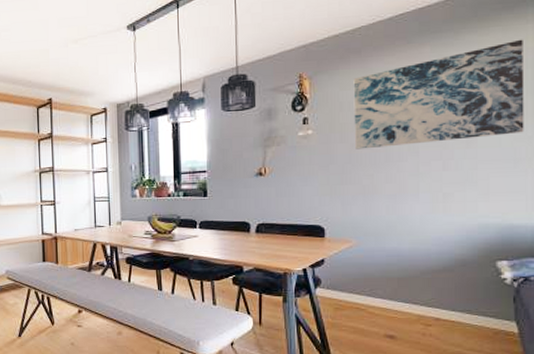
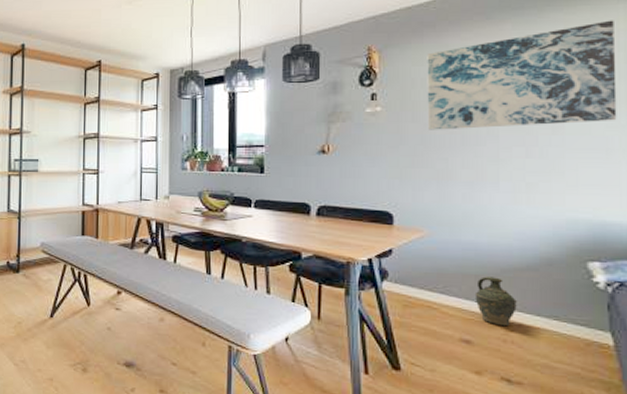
ceramic jug: none [397,279,434,322] -> present [474,276,517,327]

